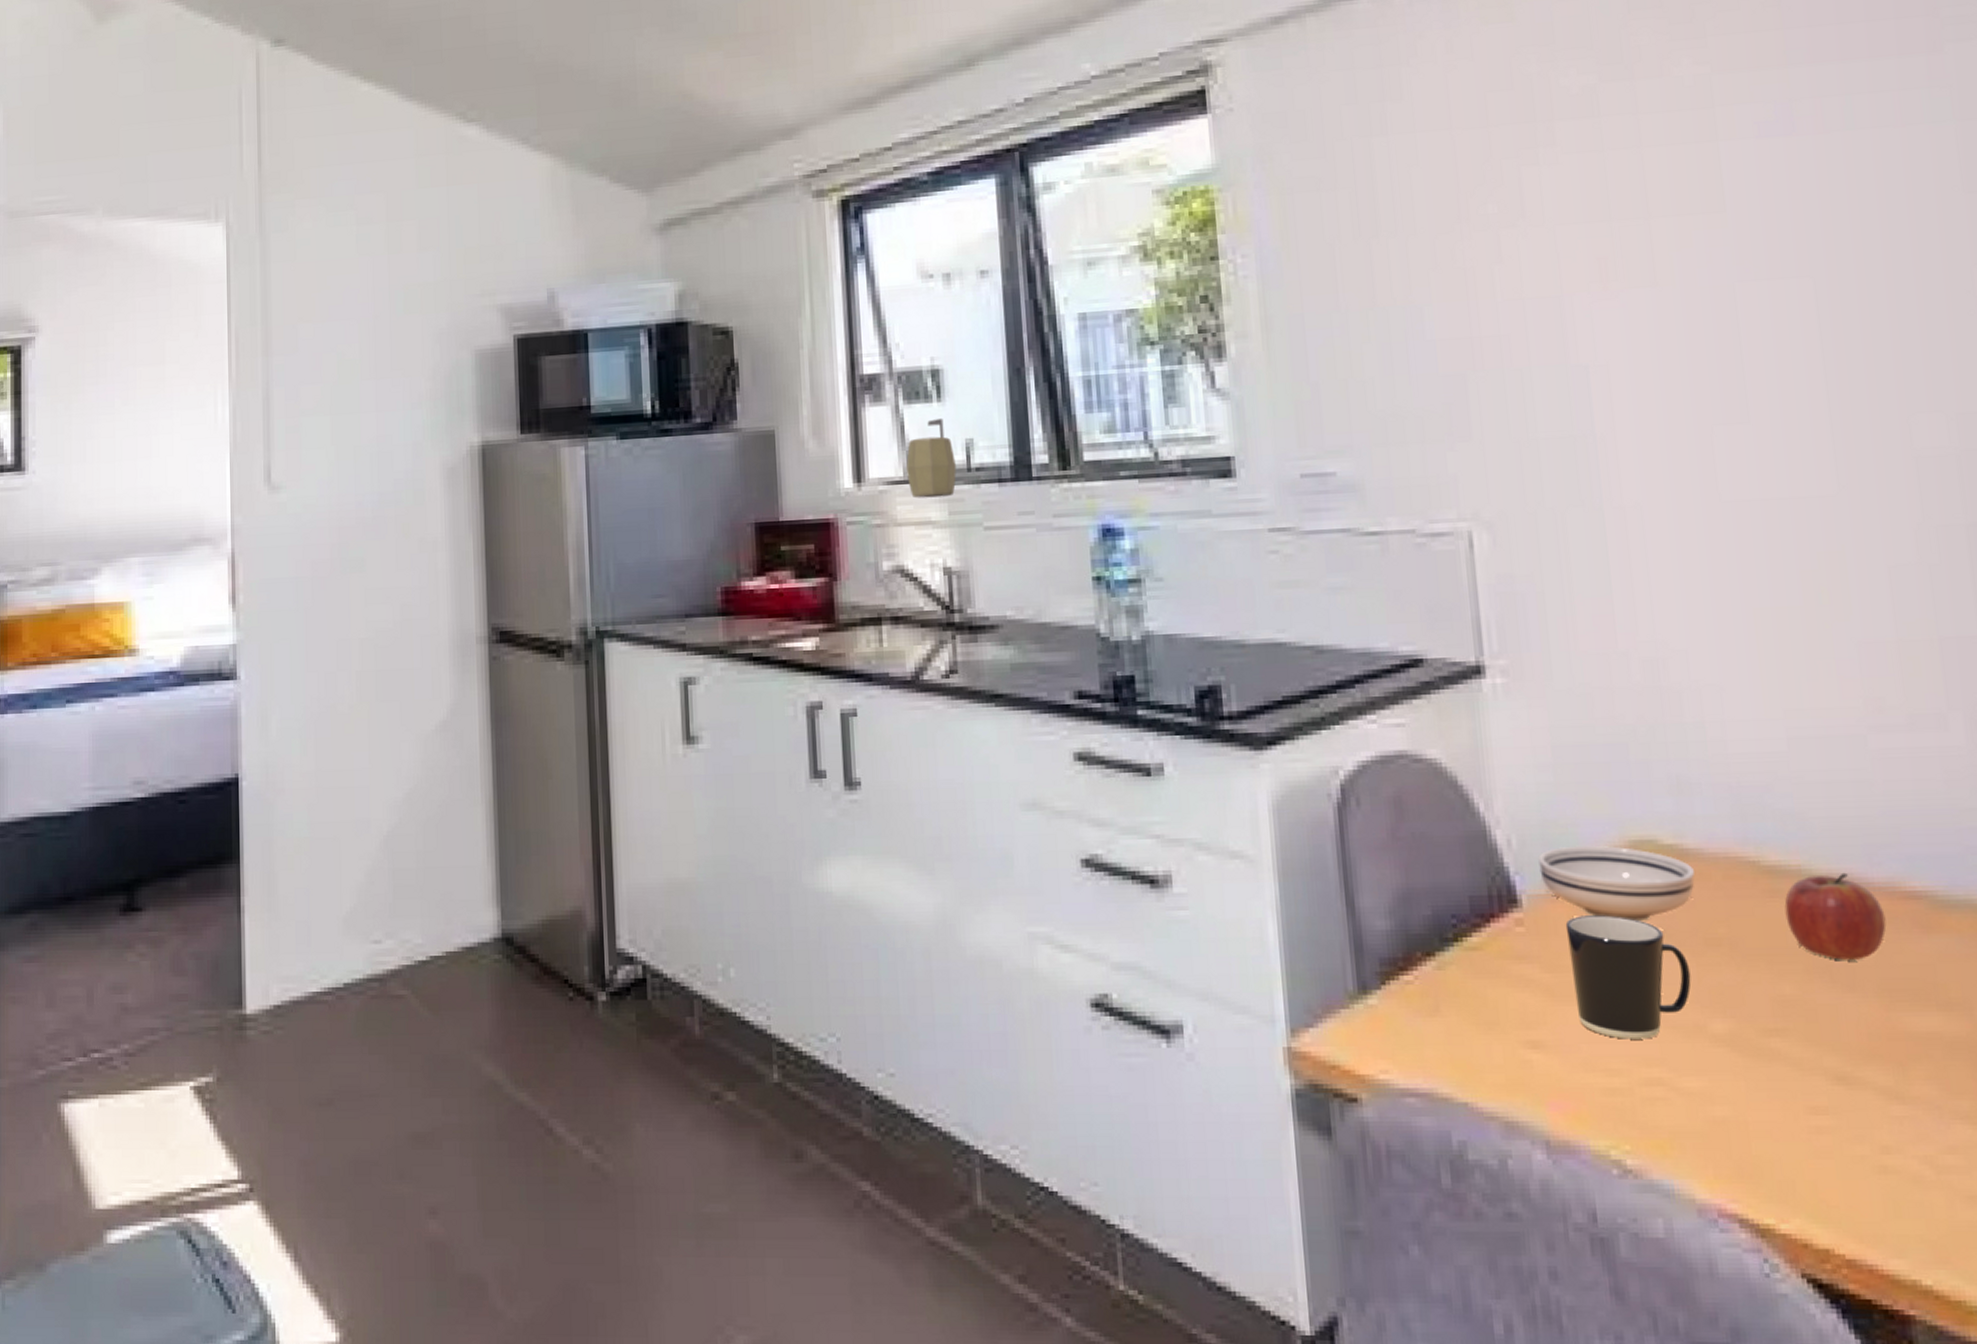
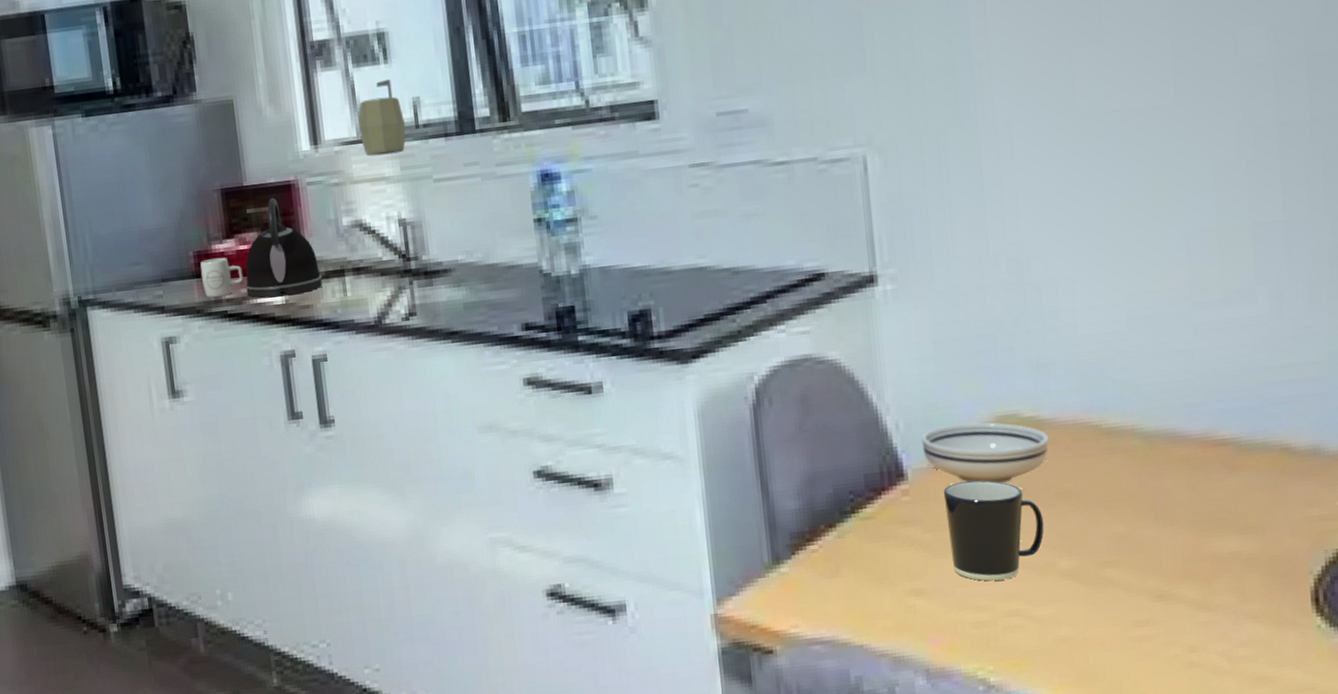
mug: none [727,595,773,639] -> present [200,257,244,299]
kettle: none [773,535,857,643] -> present [245,197,323,298]
fruit: present [1784,872,1887,960] -> none [1120,428,1200,501]

